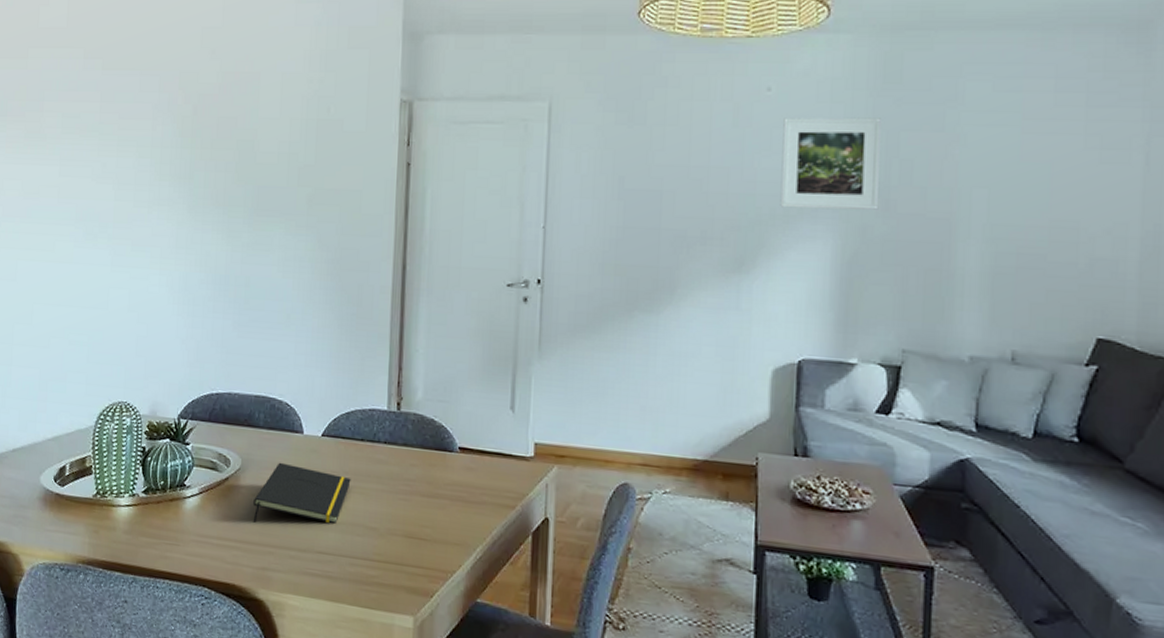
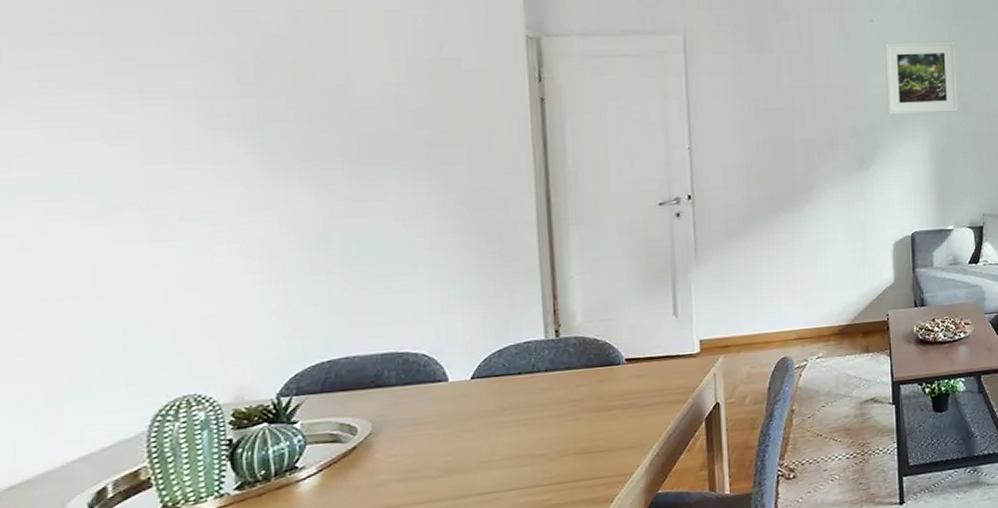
notepad: present [253,462,351,524] -> none [393,412,511,484]

